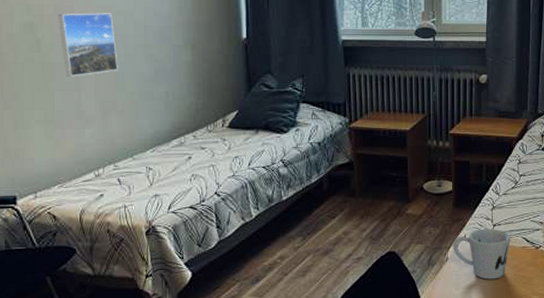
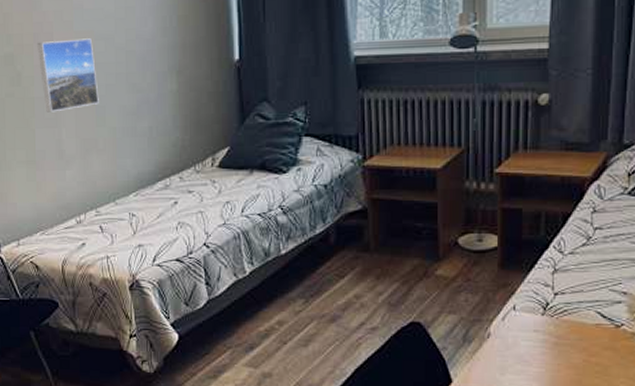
mug: present [453,228,511,280] -> none [497,298,580,365]

